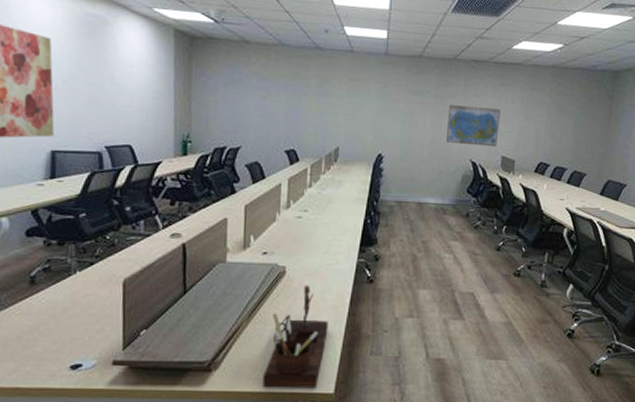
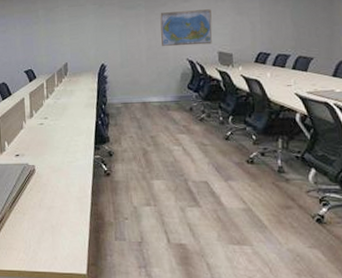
desk organizer: present [262,285,329,388] -> none [26,180,76,269]

